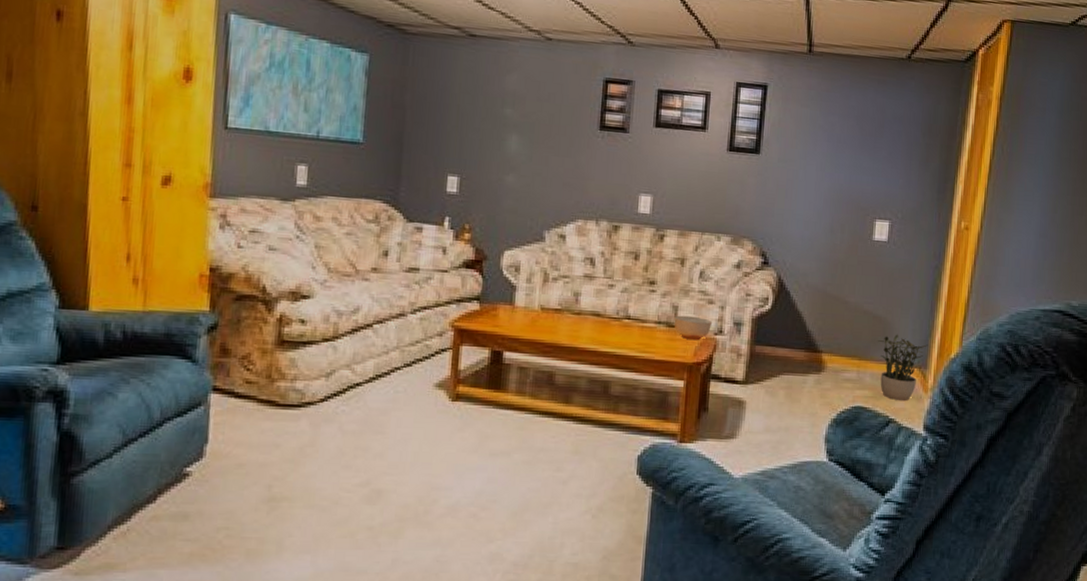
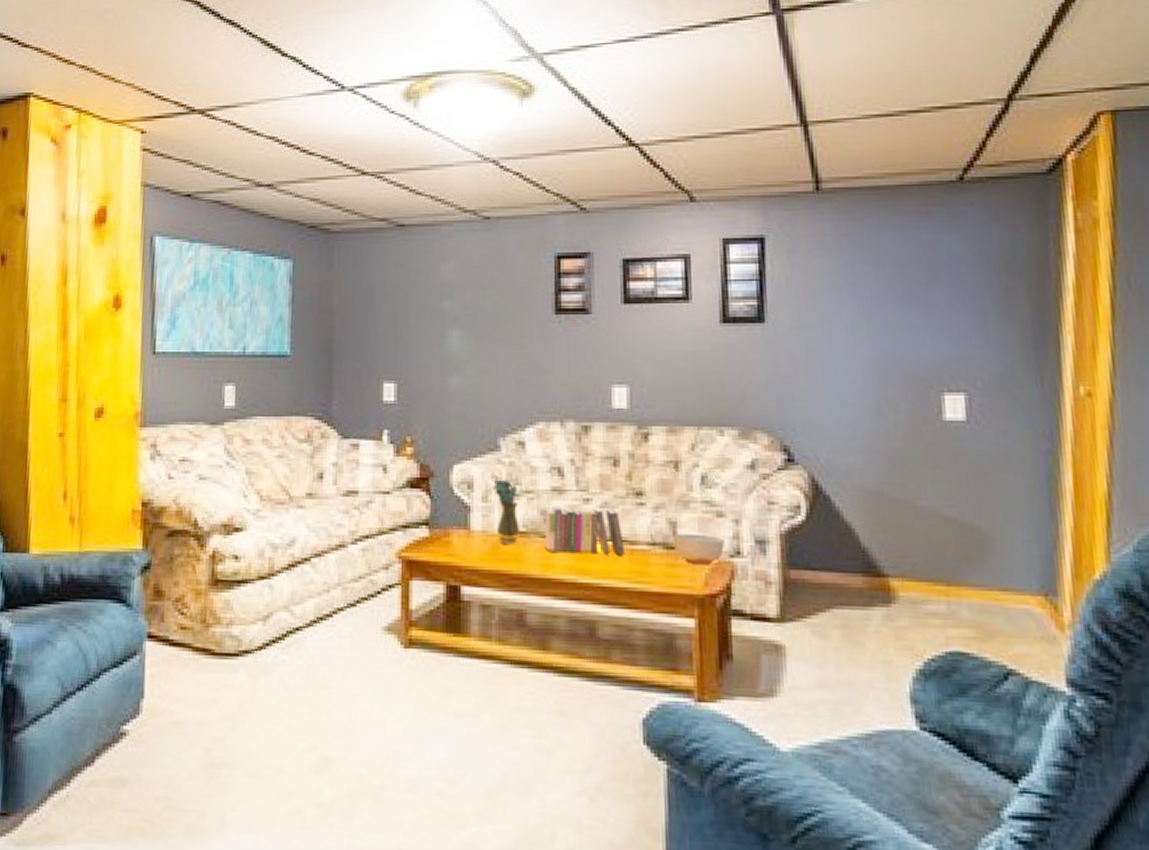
vase: none [536,262,557,319] -> present [493,476,521,544]
books: none [575,289,638,332] -> present [545,506,626,557]
potted plant: present [878,334,929,402] -> none [973,548,1055,644]

